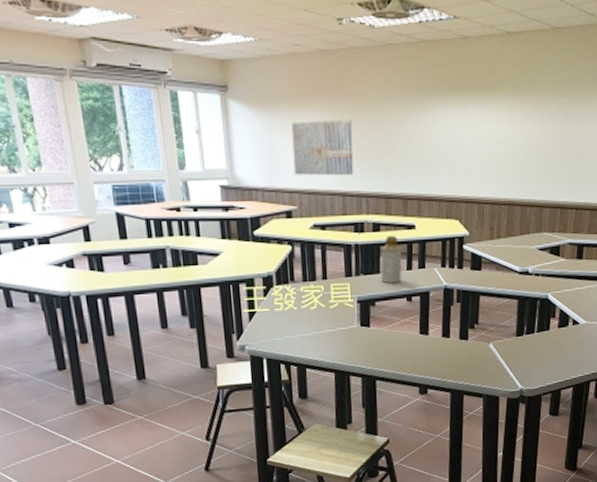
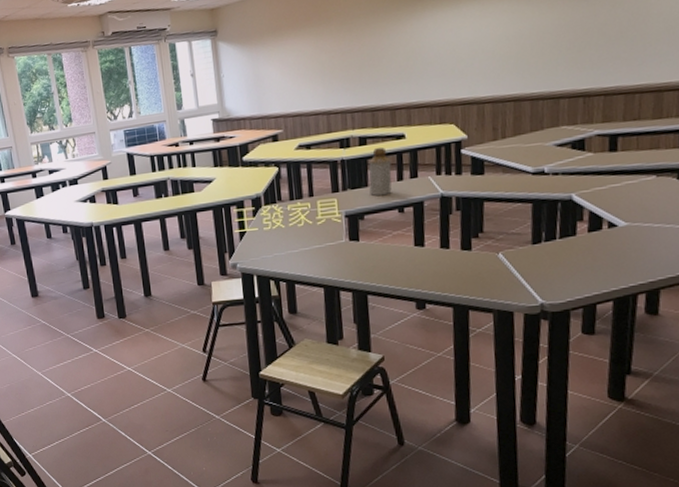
wall art: present [291,119,353,176] -> none [275,40,337,101]

